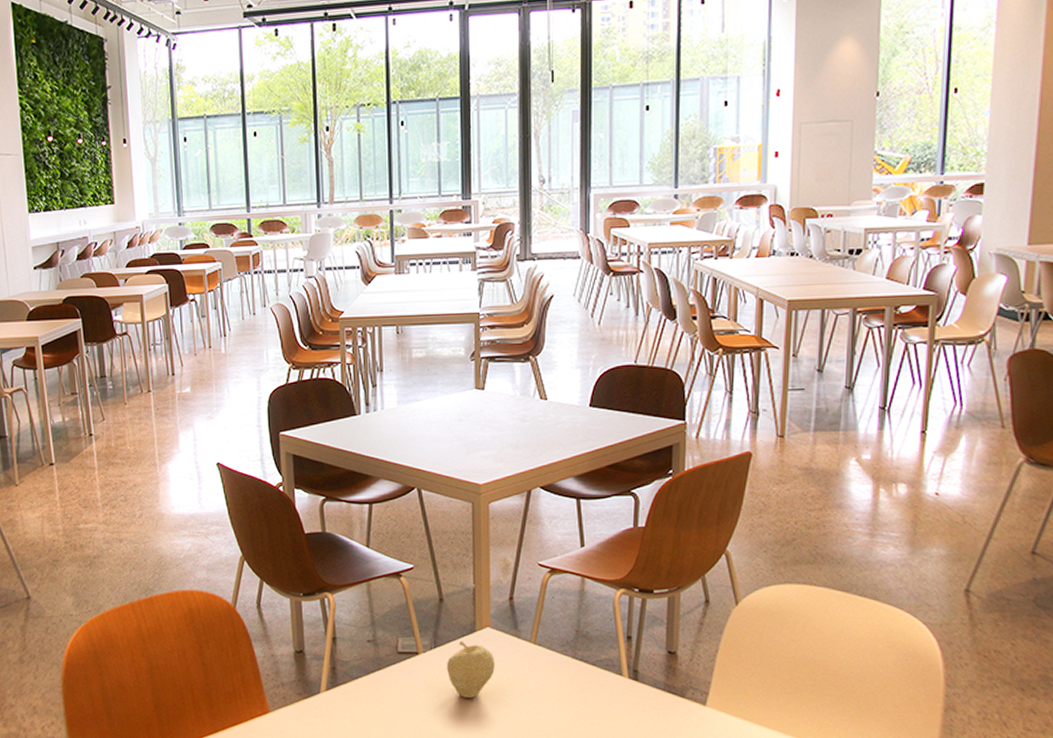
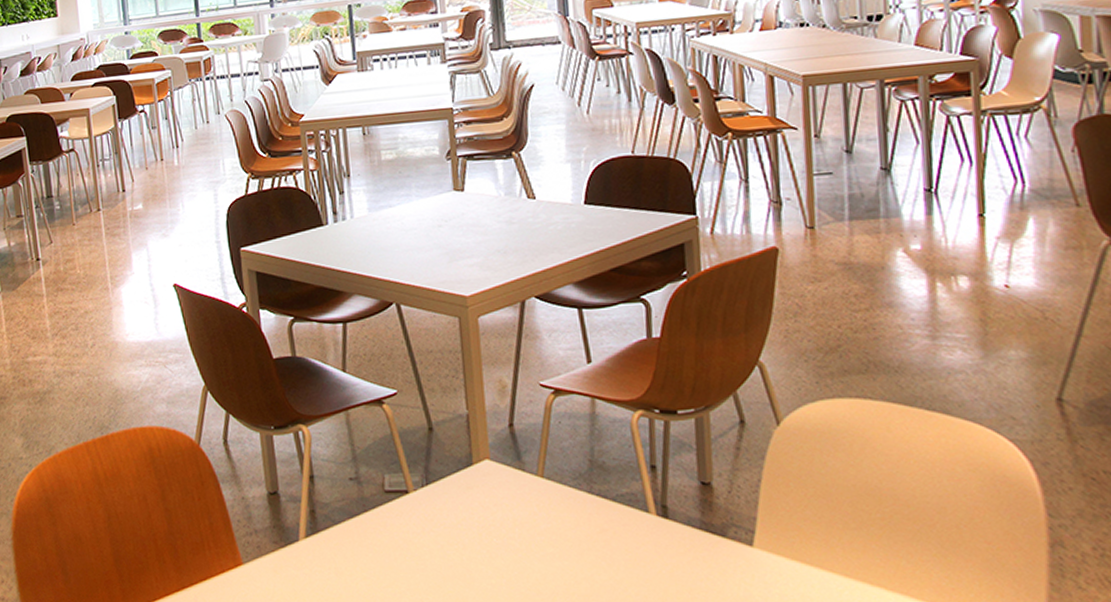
fruit: present [446,640,496,699] -> none [441,475,499,544]

